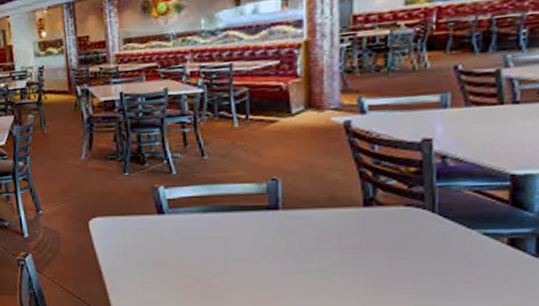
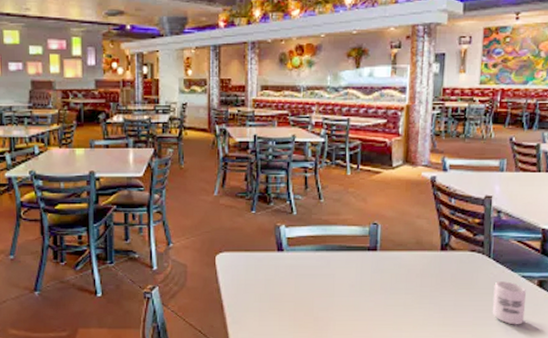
cup: none [441,240,492,293] -> present [492,281,526,325]

